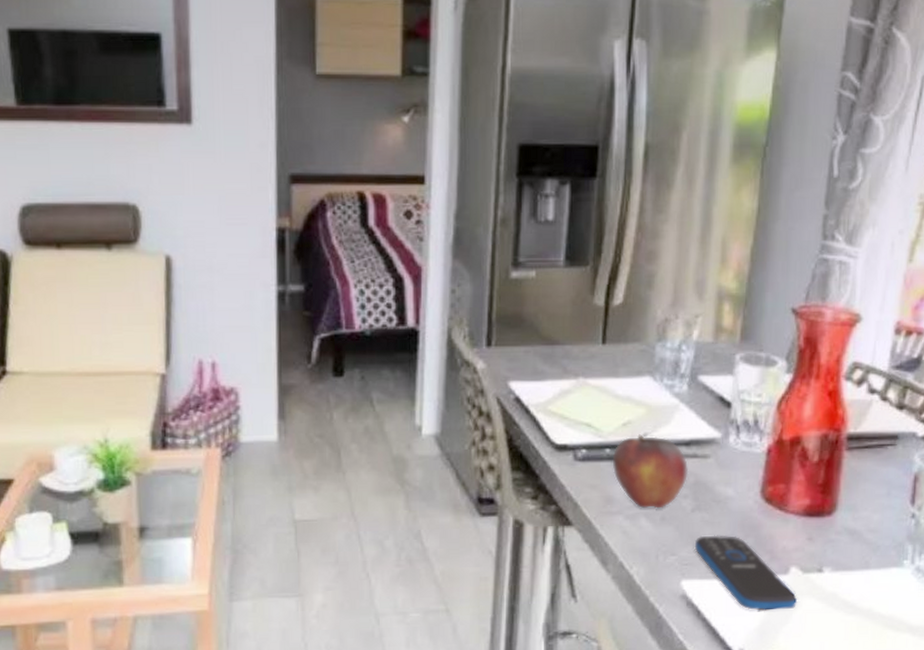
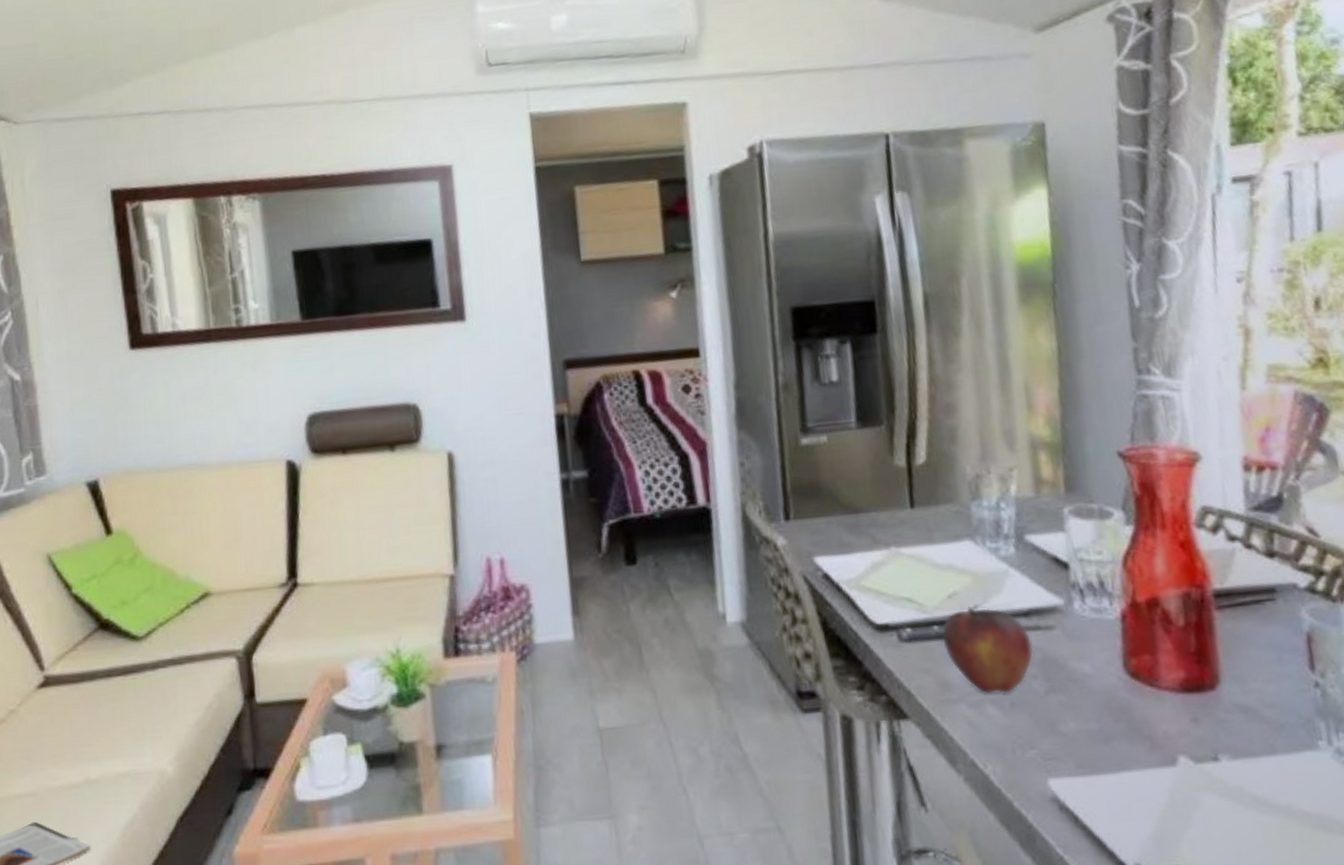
mobile phone: present [694,535,797,611] -> none [1055,720,1195,813]

